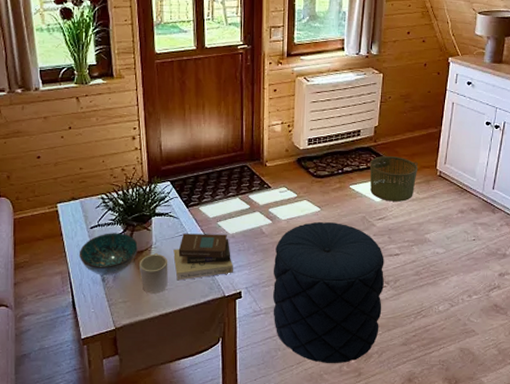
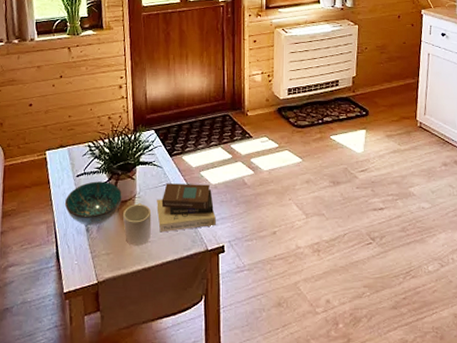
pouf: present [273,221,384,364] -> none [256,172,369,328]
basket: present [369,156,419,202] -> none [349,106,398,153]

